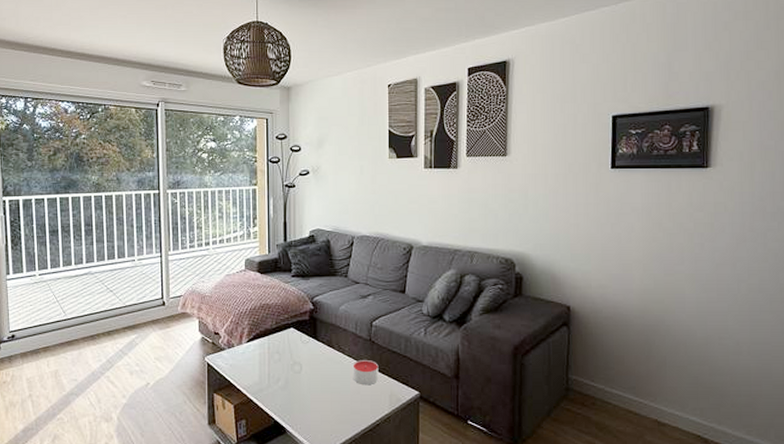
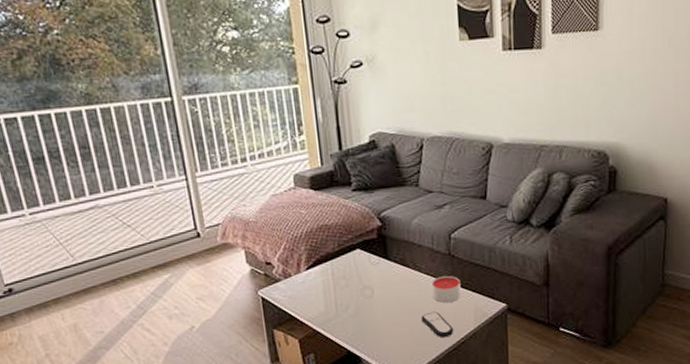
remote control: none [342,392,370,418] -> present [421,311,454,338]

